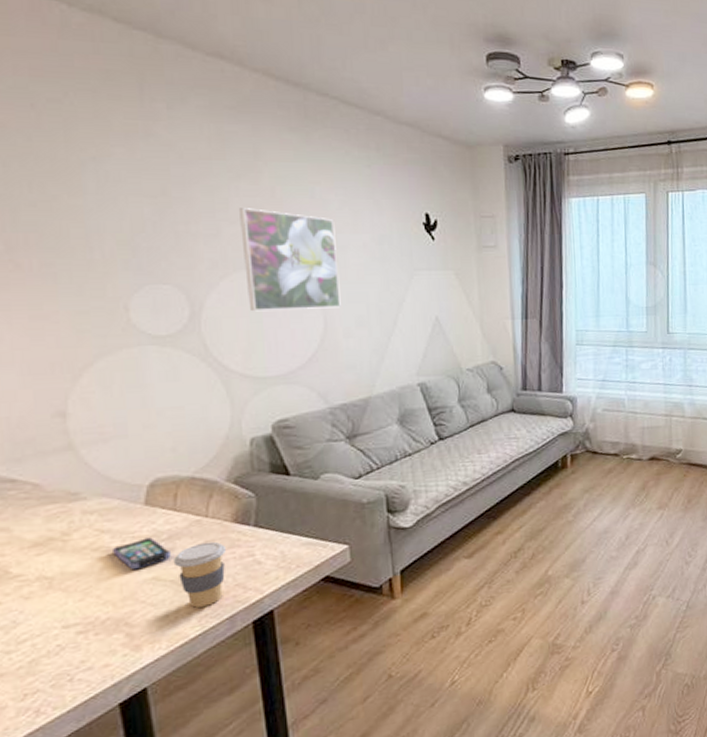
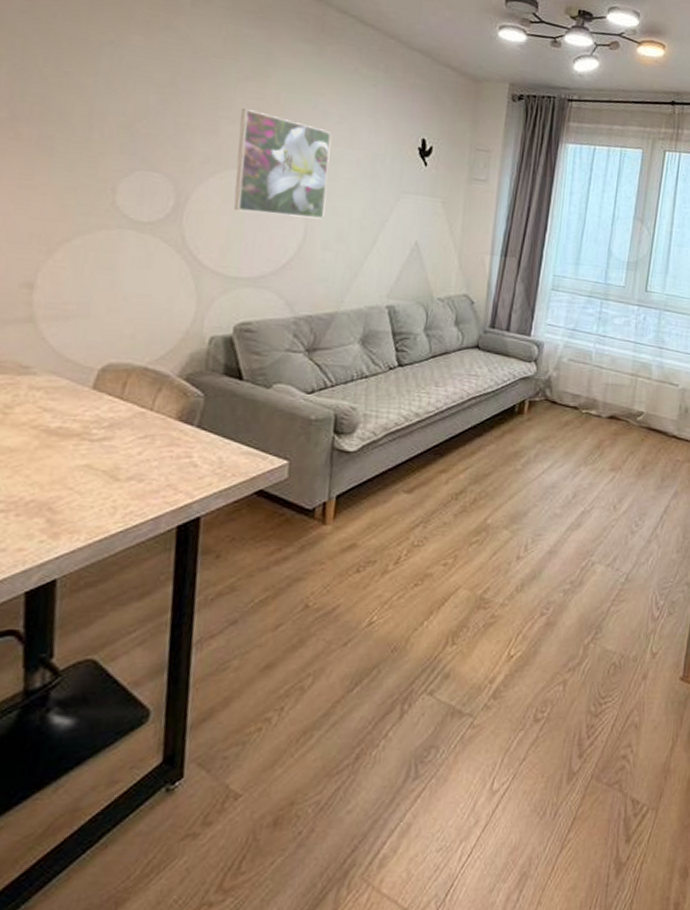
smartphone: present [113,537,171,570] -> none [51,422,109,454]
coffee cup: present [173,541,227,608] -> none [108,436,166,503]

